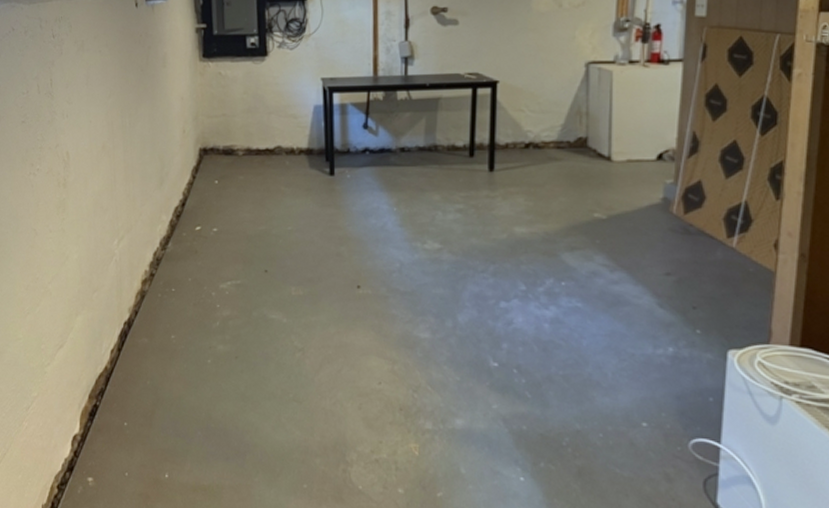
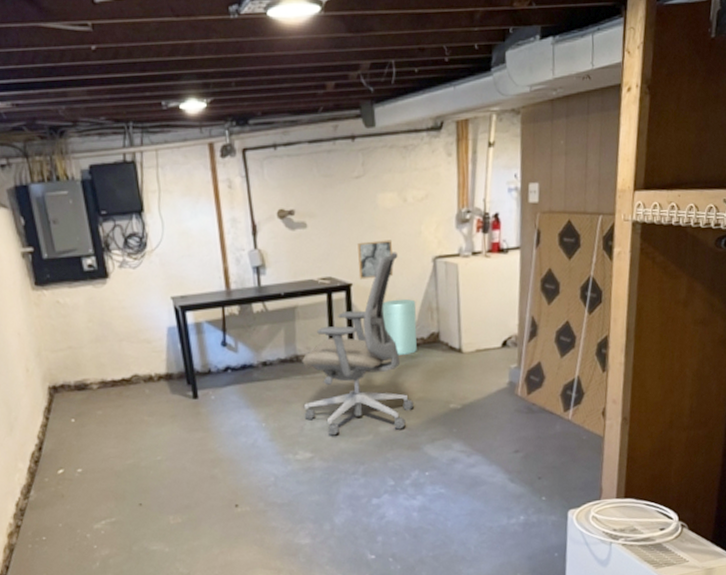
office chair: none [437,54,553,233] -> present [302,252,414,436]
wall art: none [506,42,544,78] -> present [357,239,394,280]
trash can: none [527,100,565,157] -> present [382,298,417,355]

